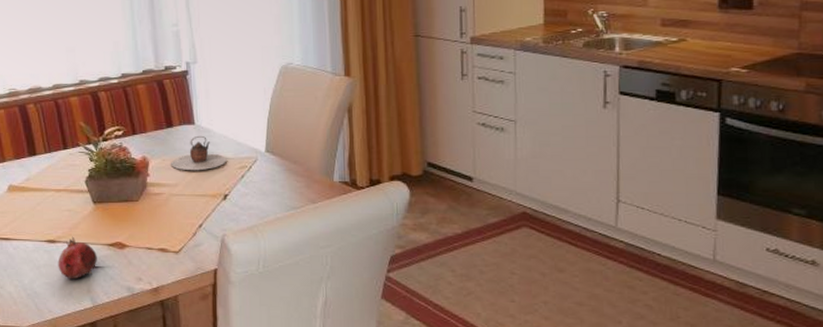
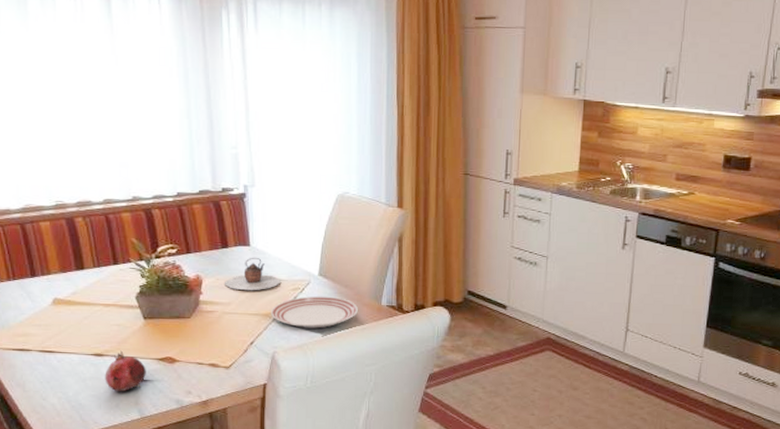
dinner plate: none [218,173,309,209] -> present [270,296,358,329]

